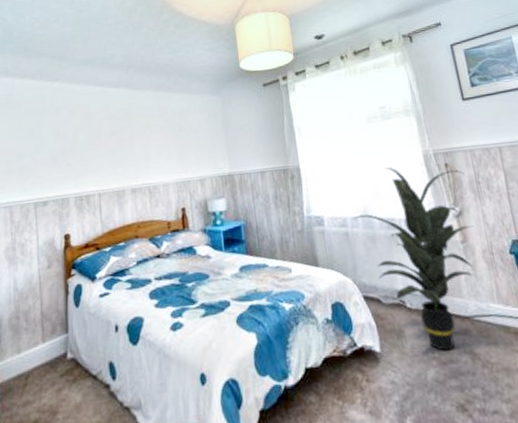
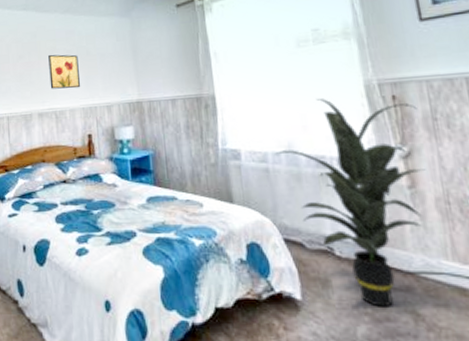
wall art: none [141,130,174,165] -> present [48,54,81,89]

